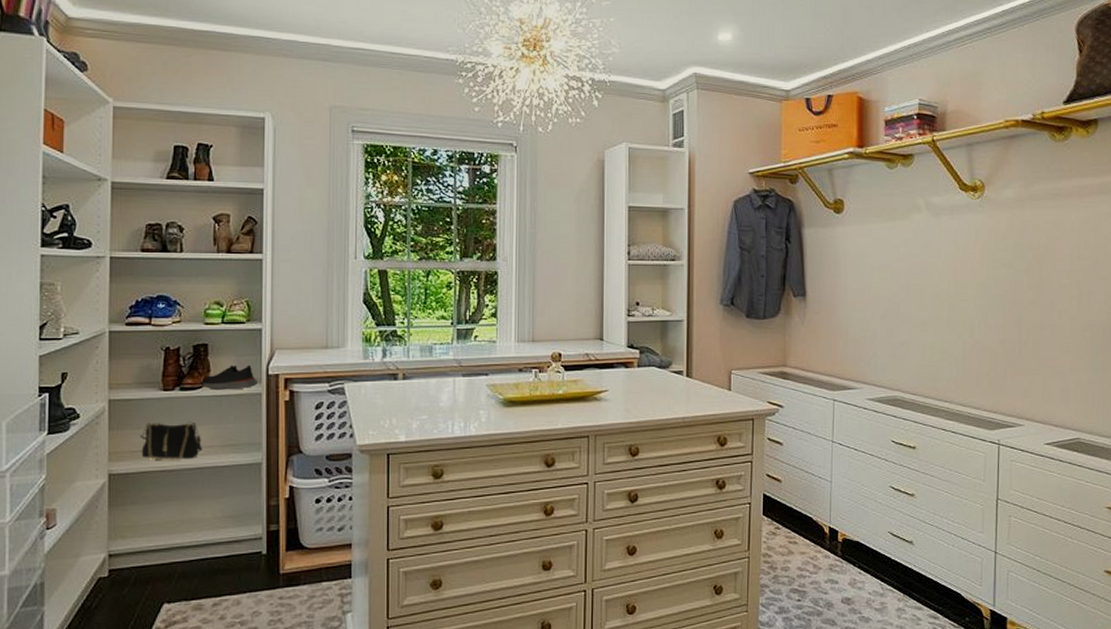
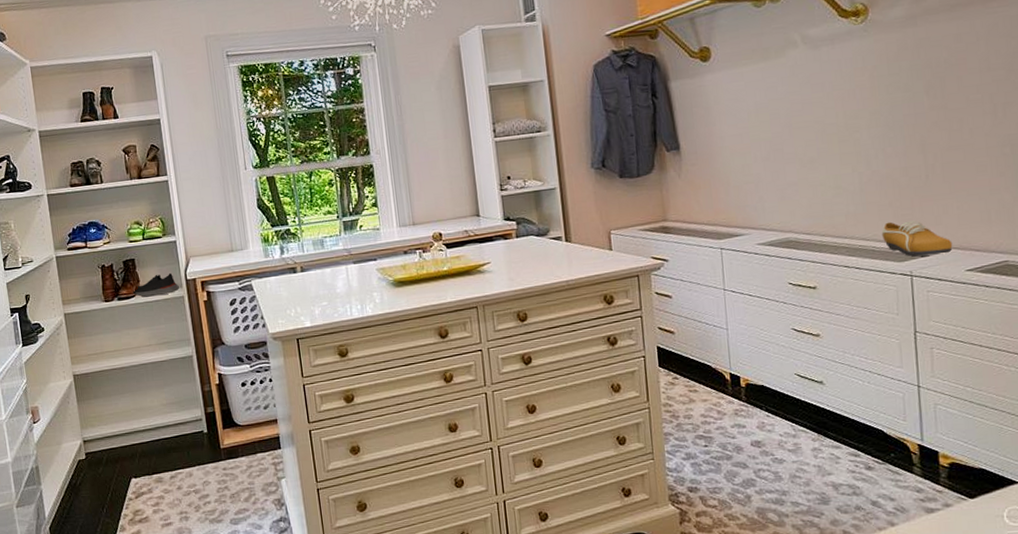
handbag: present [140,421,202,461] -> none [92,325,143,361]
shoe: none [977,390,1036,426] -> present [881,220,953,257]

